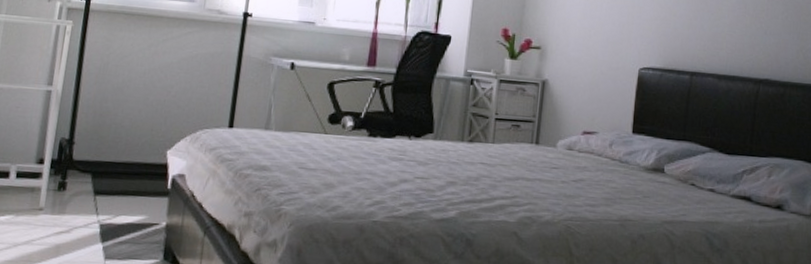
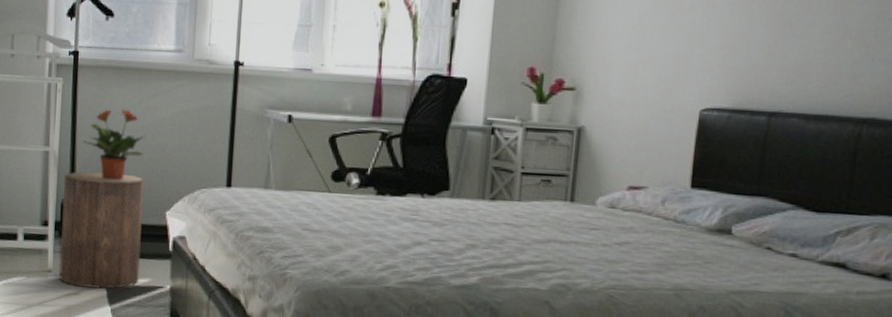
stool: none [51,111,148,227] -> present [59,171,144,290]
potted plant: none [87,52,153,120] -> present [83,109,147,181]

